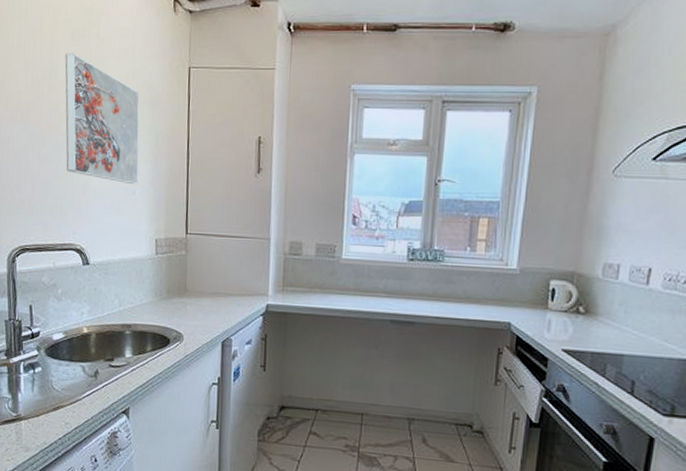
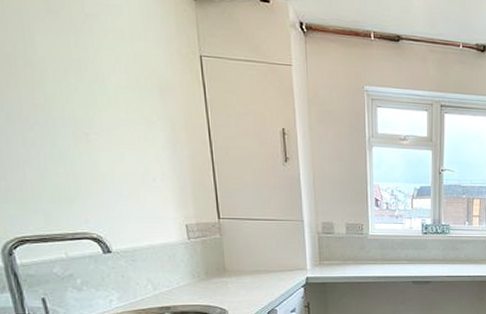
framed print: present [65,53,140,185] -> none [40,25,158,172]

